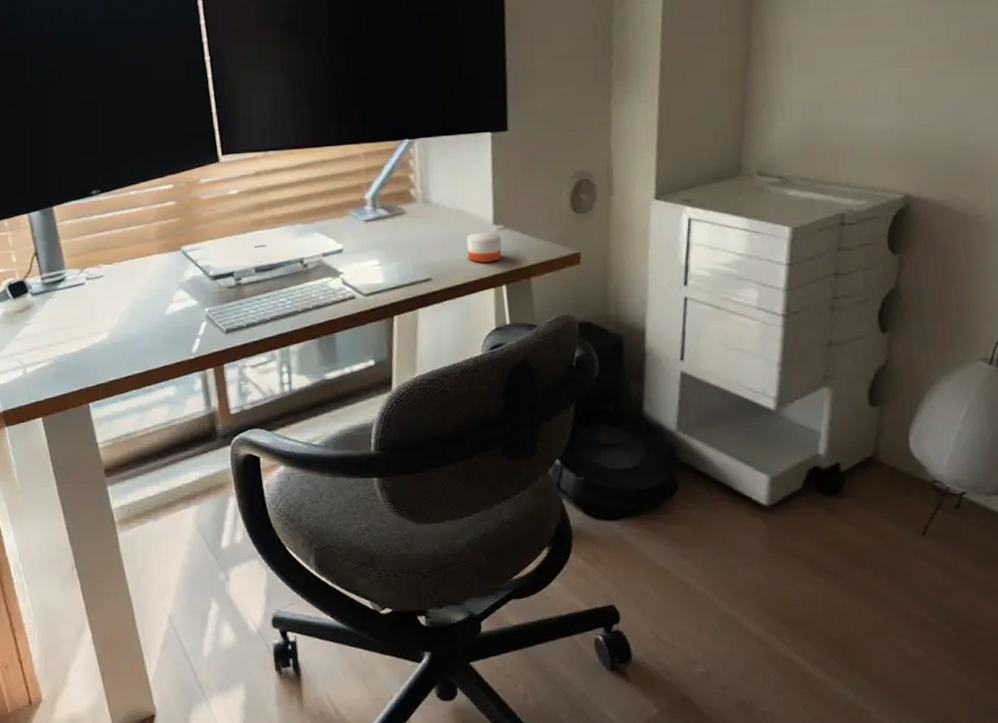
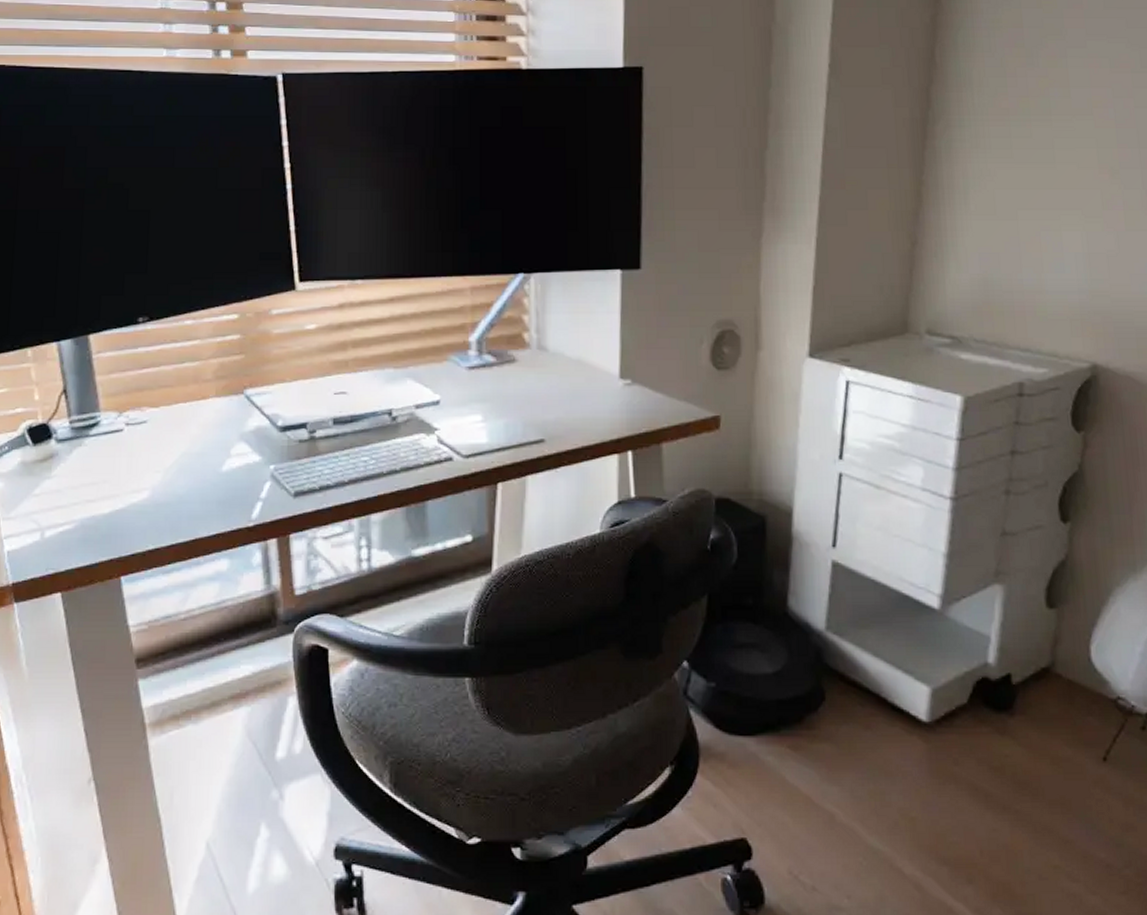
candle: present [466,232,502,263] -> none [587,387,628,423]

